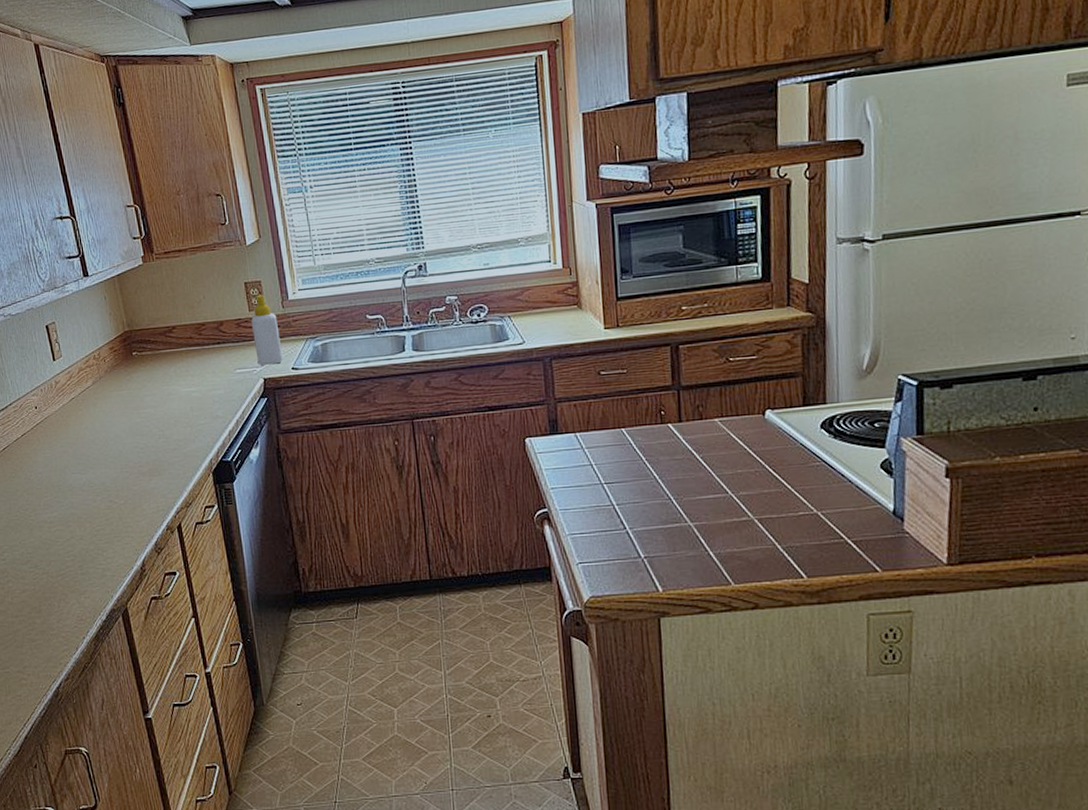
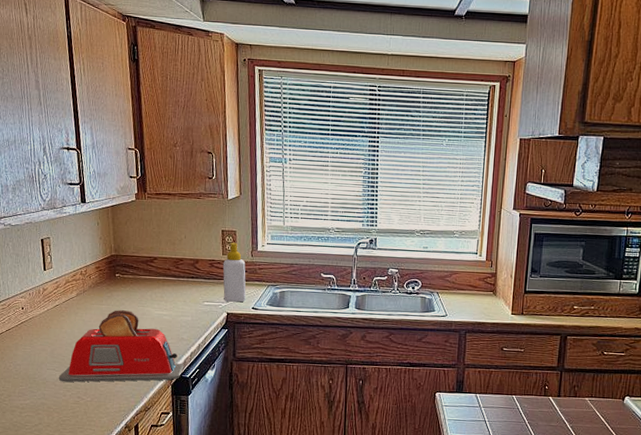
toaster: none [85,392,224,486] -> present [58,310,184,382]

